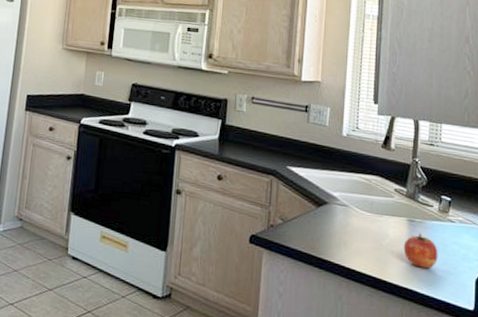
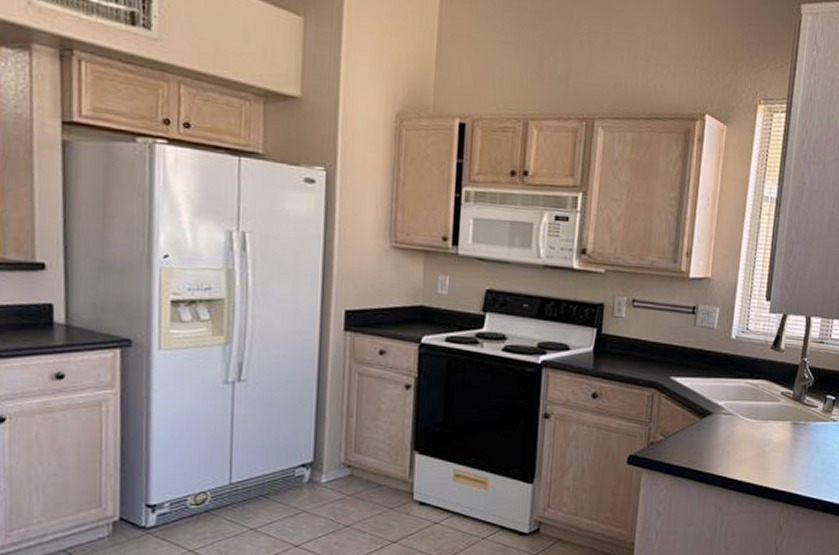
apple: present [403,233,438,269] -> none [785,435,819,470]

